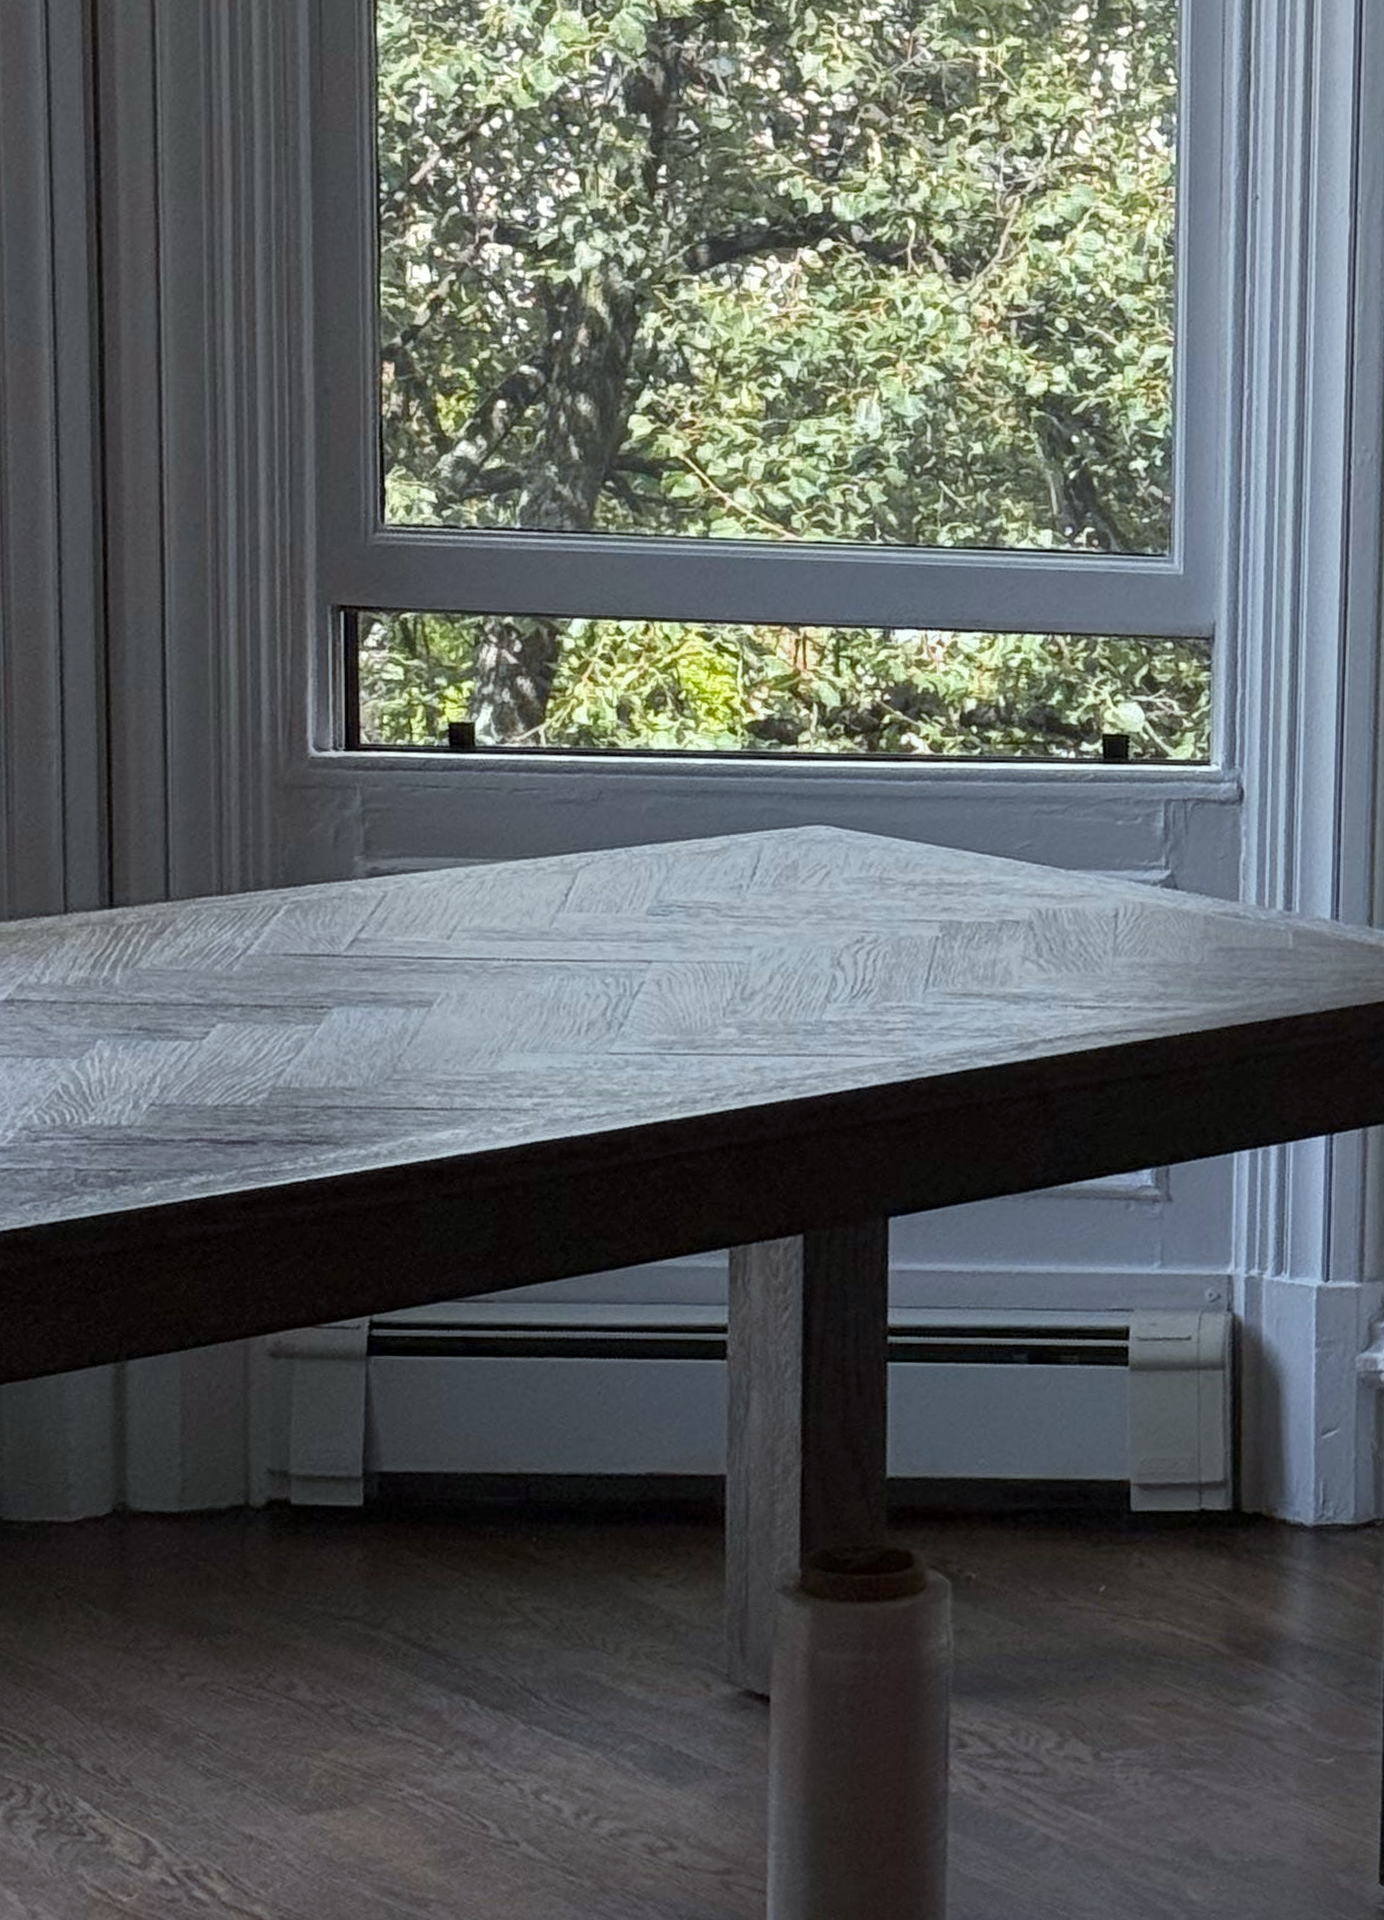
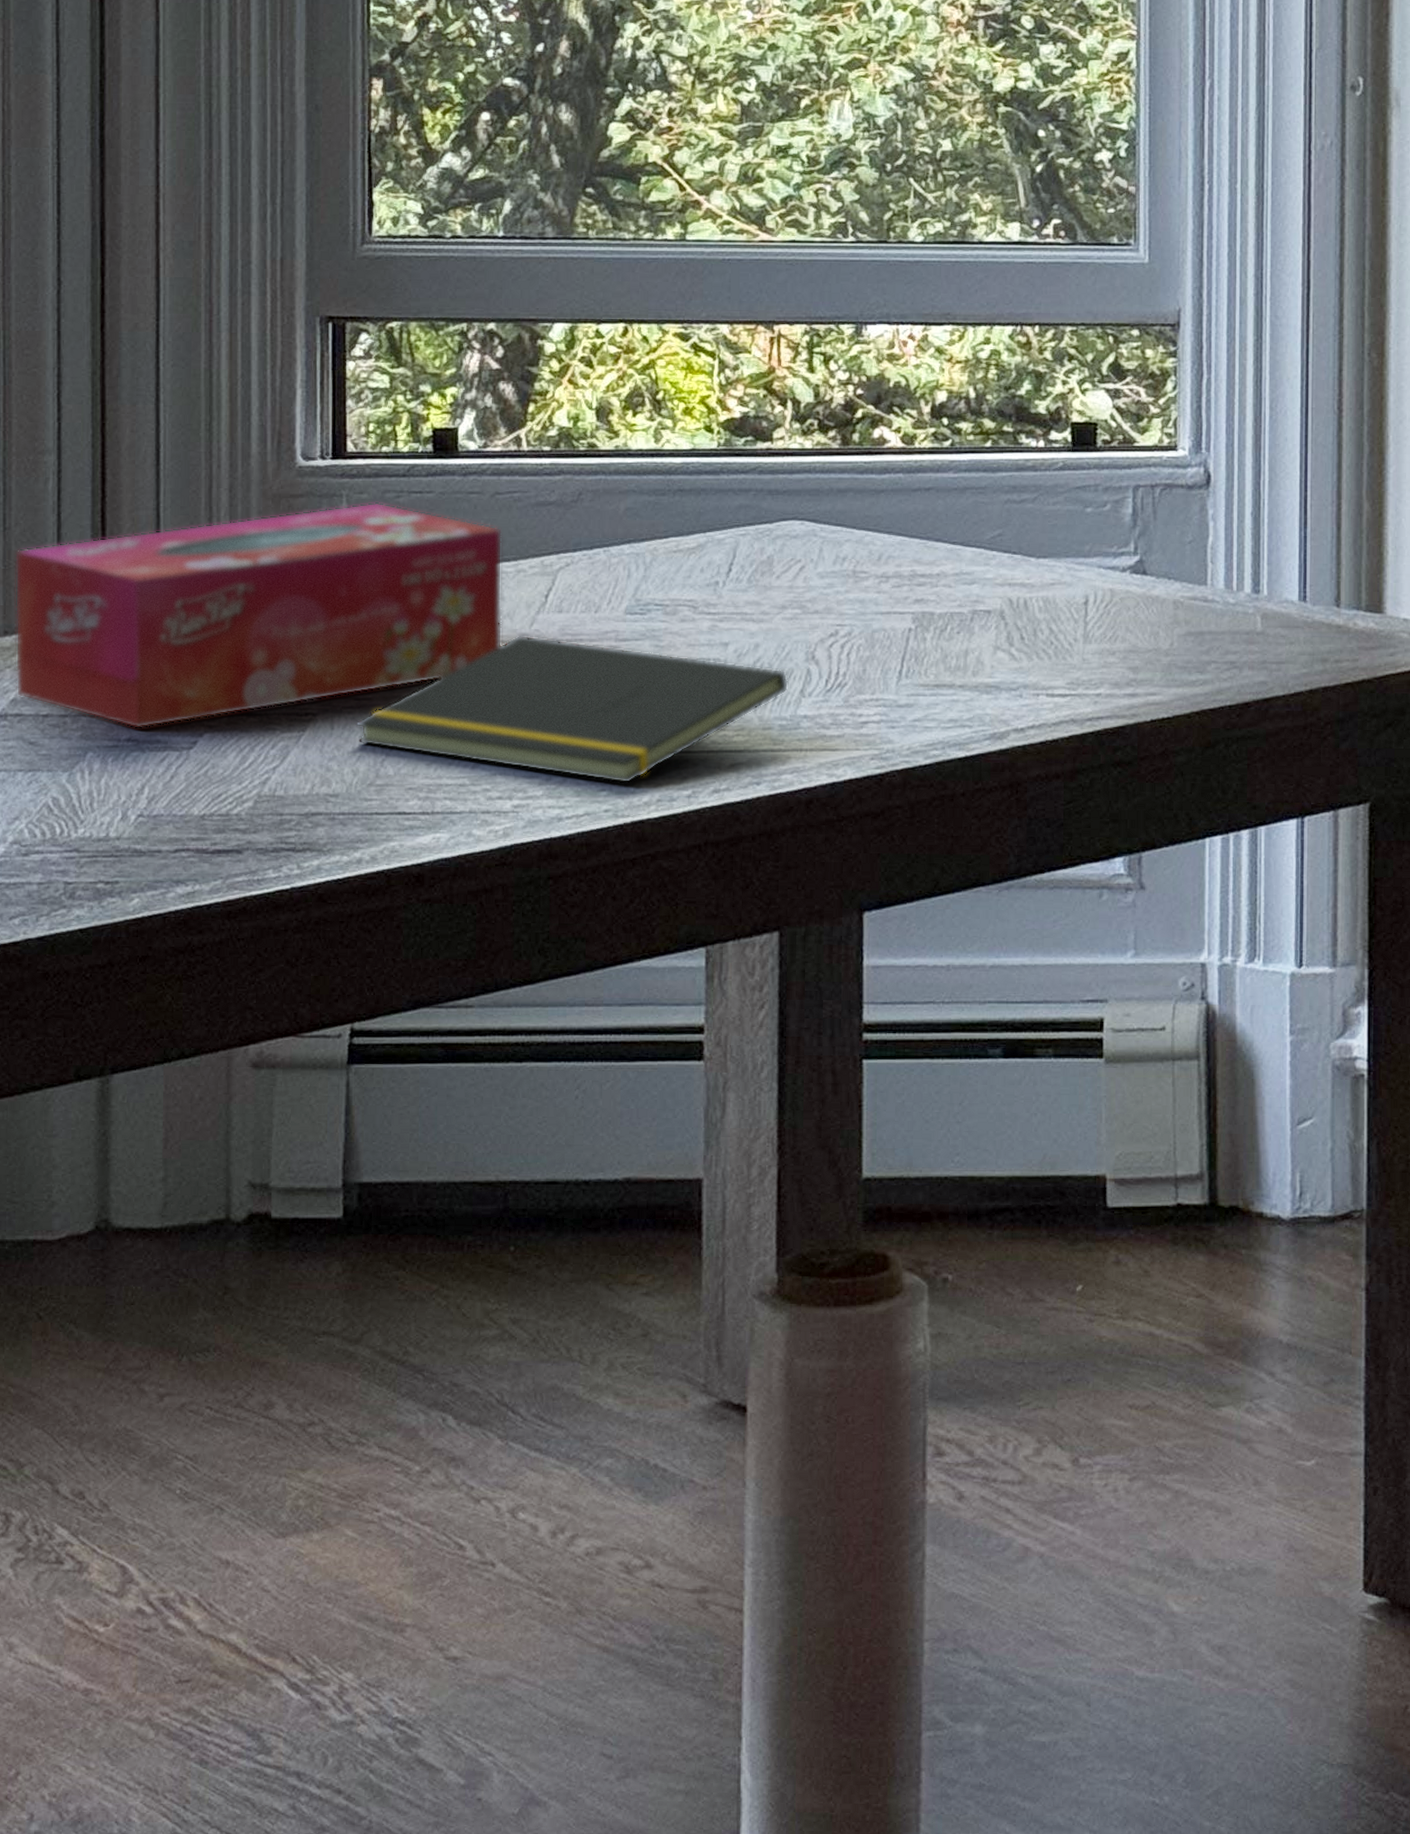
tissue box: none [19,796,522,1018] -> present [15,502,503,729]
notepad: none [372,933,814,1085] -> present [355,635,789,784]

